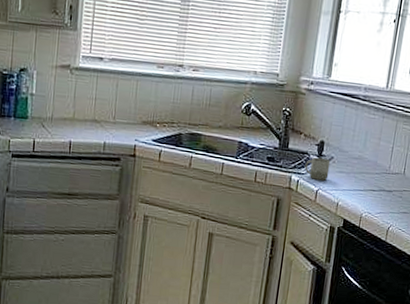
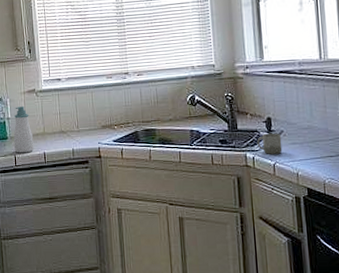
soap bottle: none [34,82,60,139] -> present [13,106,34,153]

